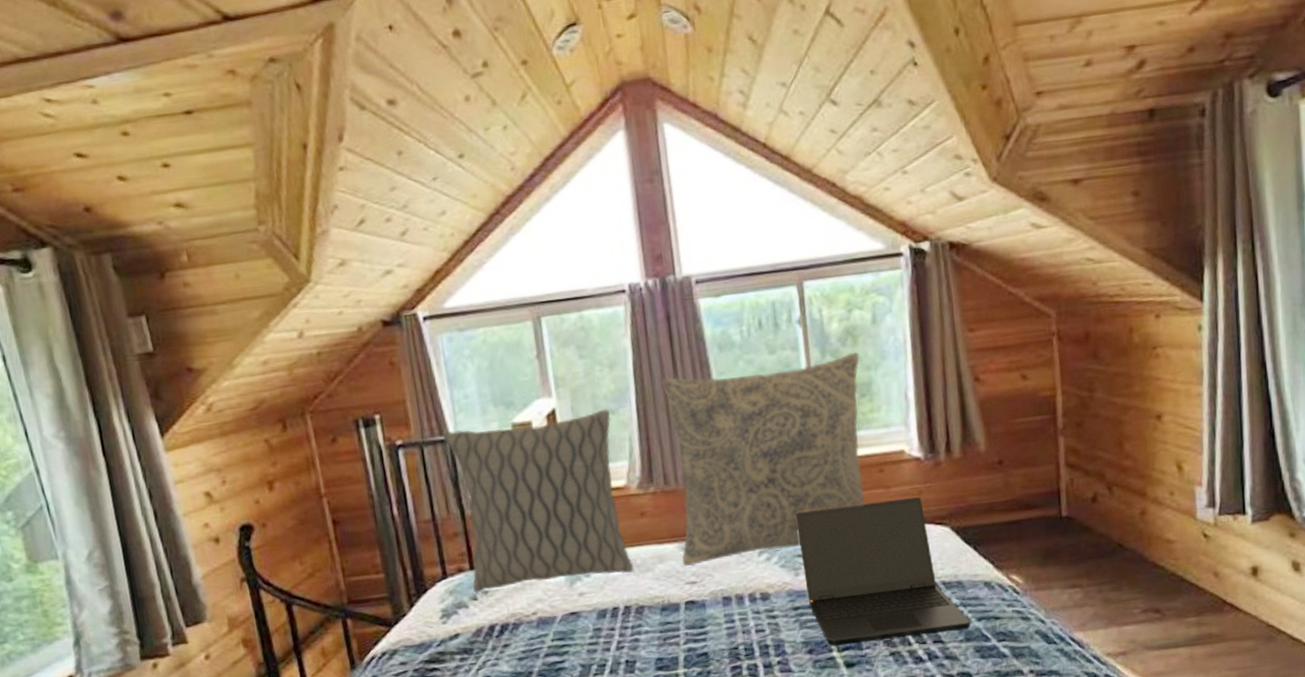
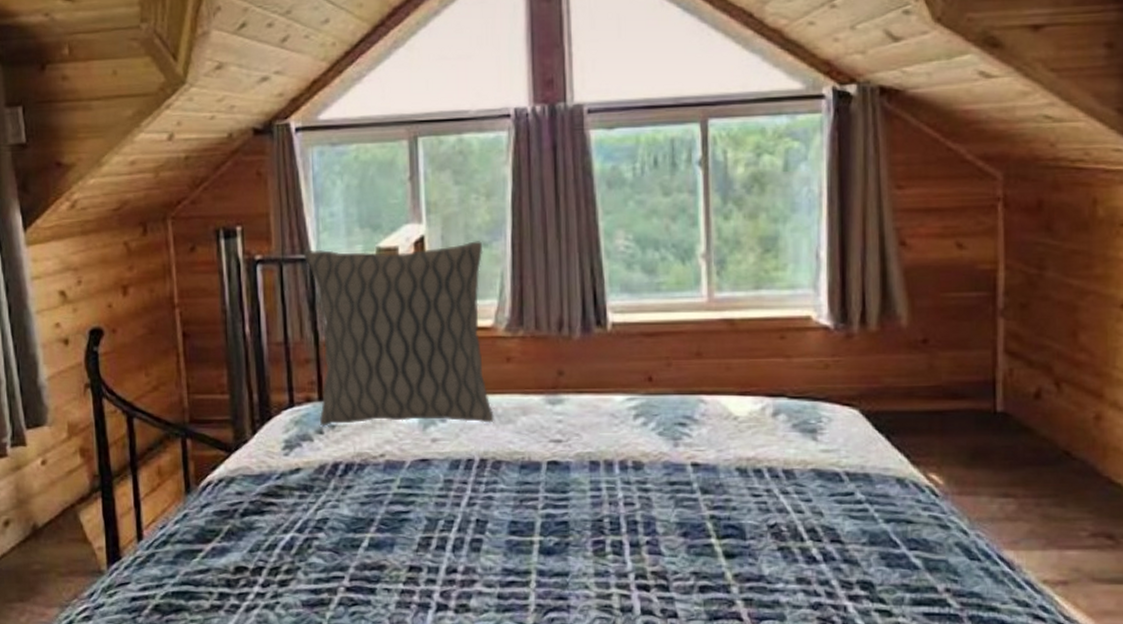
pillow: present [661,352,866,566] -> none [541,201,766,422]
laptop: present [796,497,971,646] -> none [680,372,876,532]

